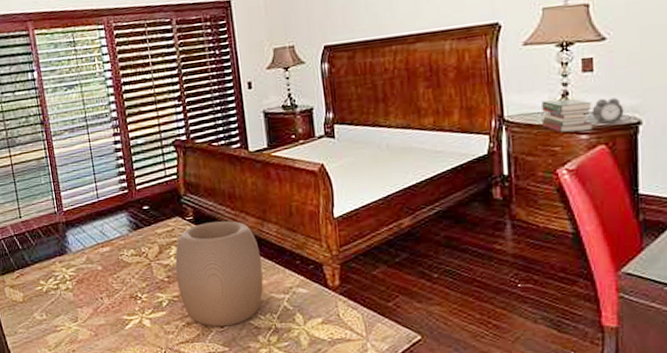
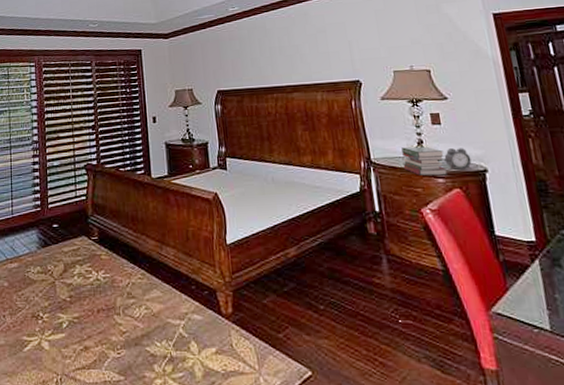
pouf: present [175,221,264,327] -> none [77,242,161,353]

